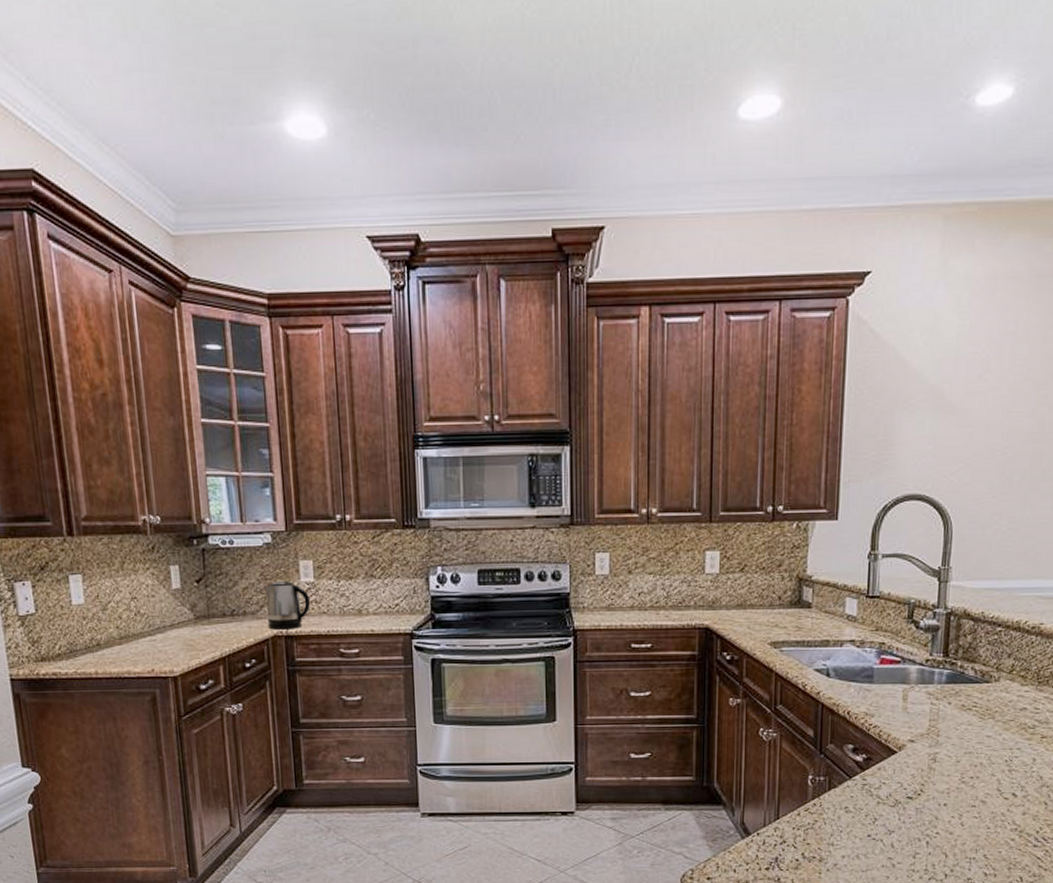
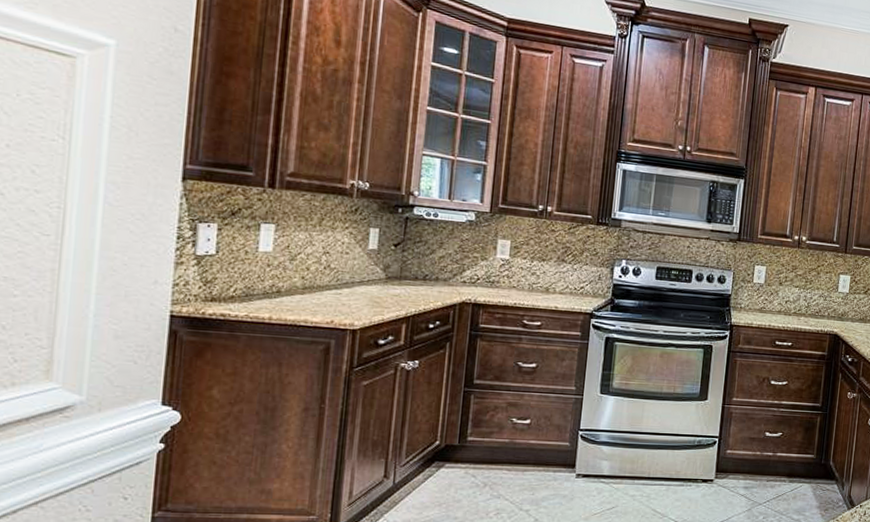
kettle: present [264,581,311,630] -> none [457,254,503,299]

